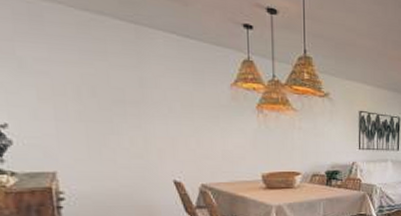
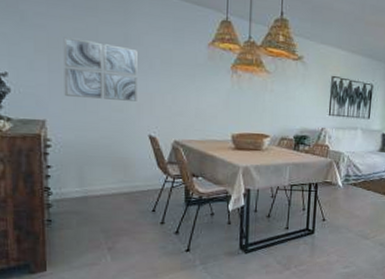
wall art: none [70,83,158,147] -> present [63,37,138,101]

